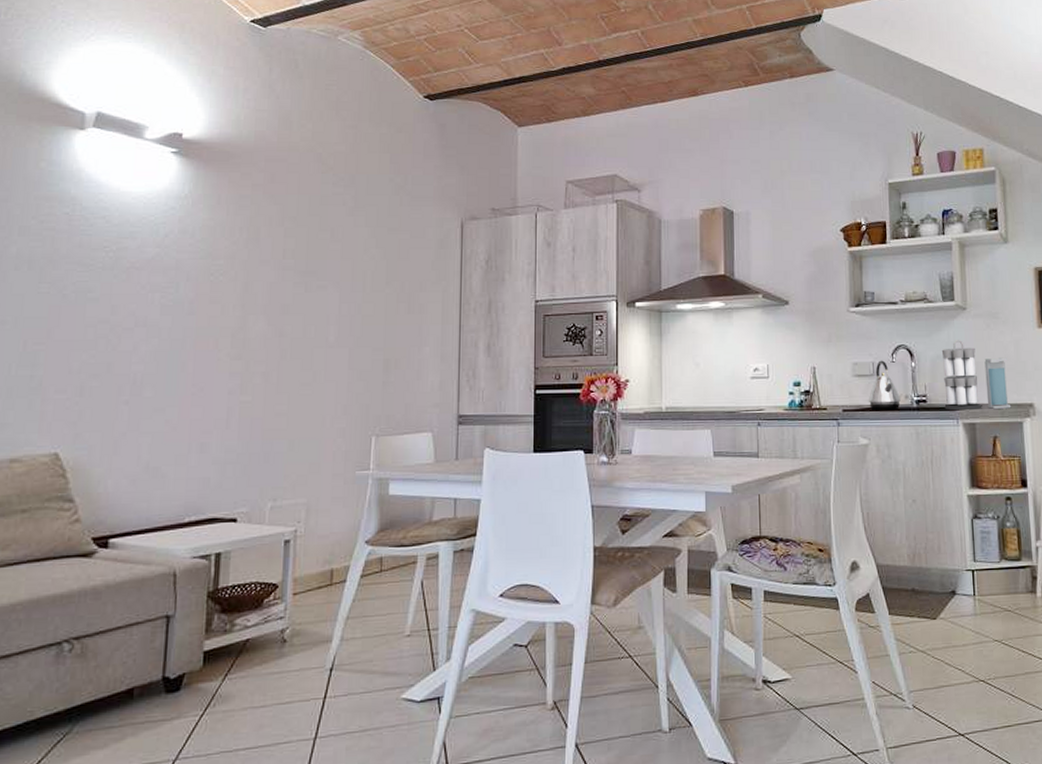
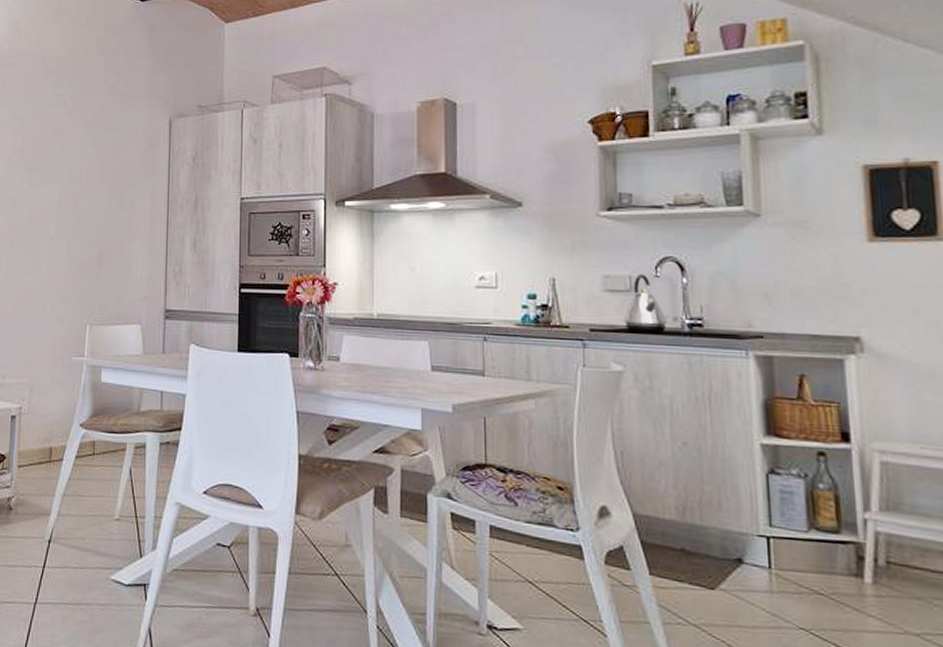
spice rack: present [941,340,982,411] -> none [724,253,783,341]
soap dispenser: present [984,357,1011,409] -> none [786,277,827,341]

